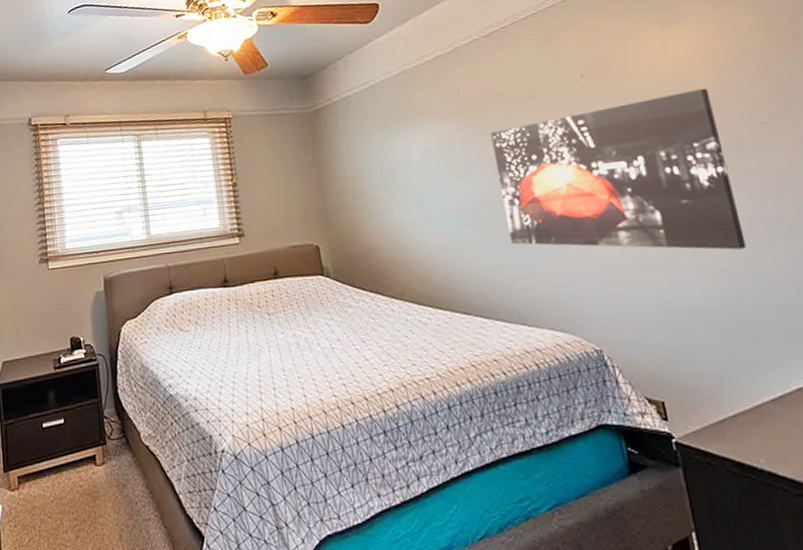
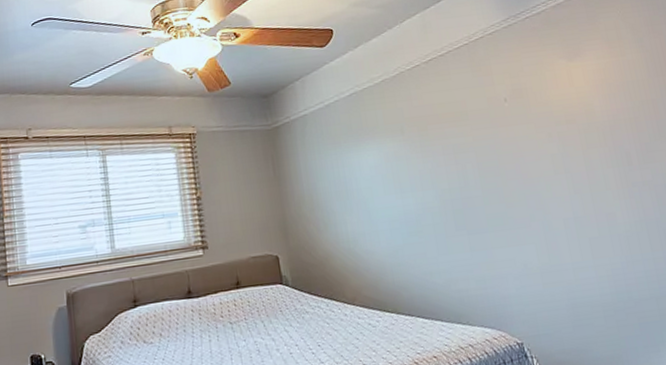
wall art: present [490,88,747,250] -> none [430,113,634,252]

